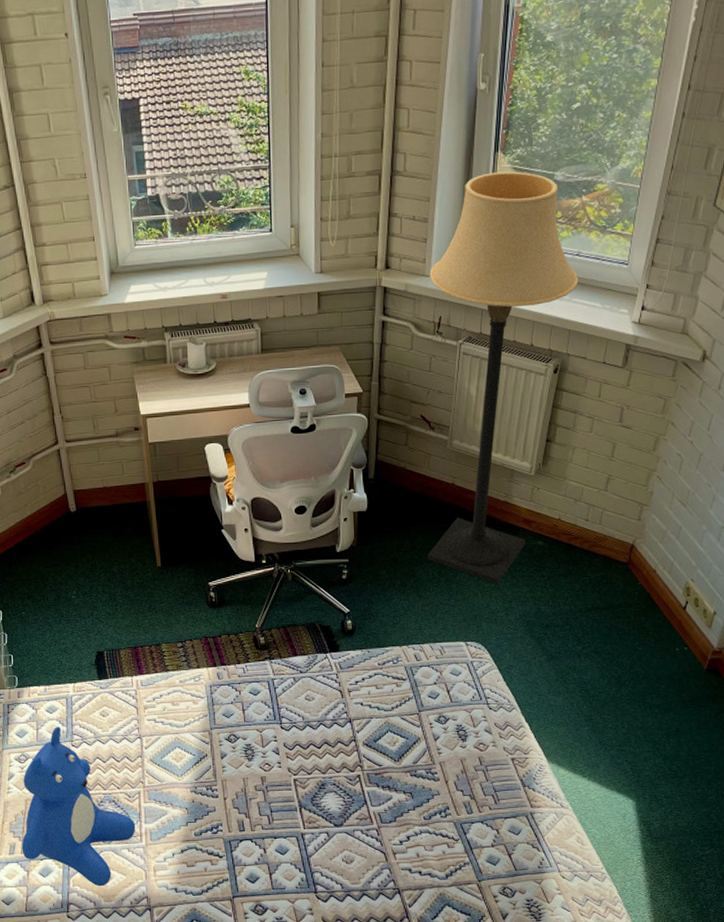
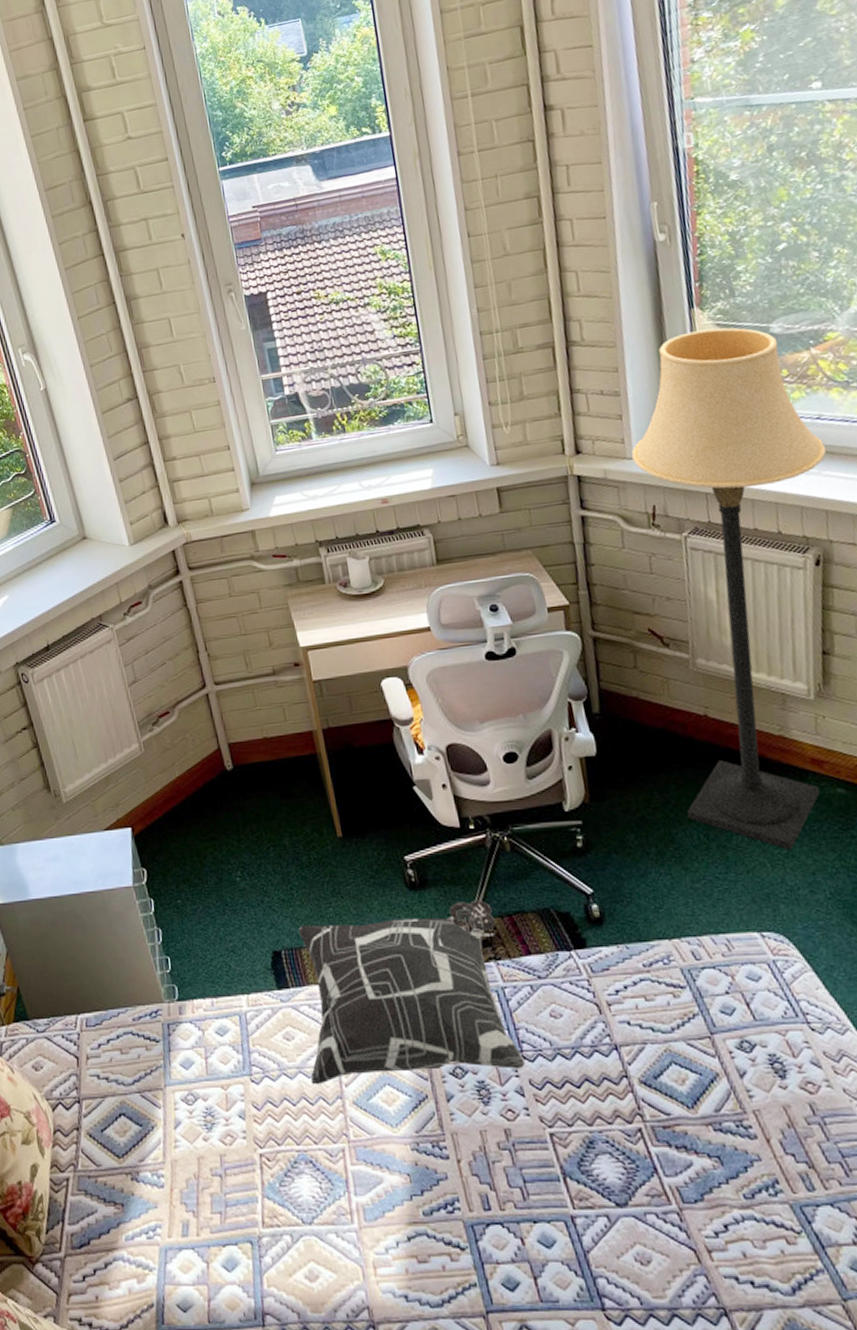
teddy bear: present [21,726,136,887] -> none [193,1054,344,1289]
decorative pillow: none [118,616,282,748] -> present [298,901,525,1085]

